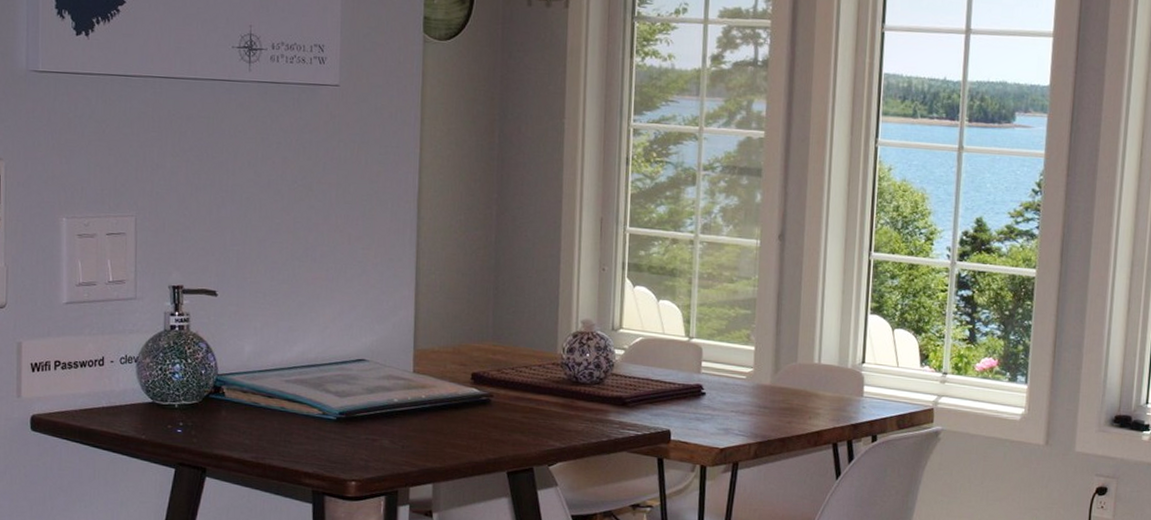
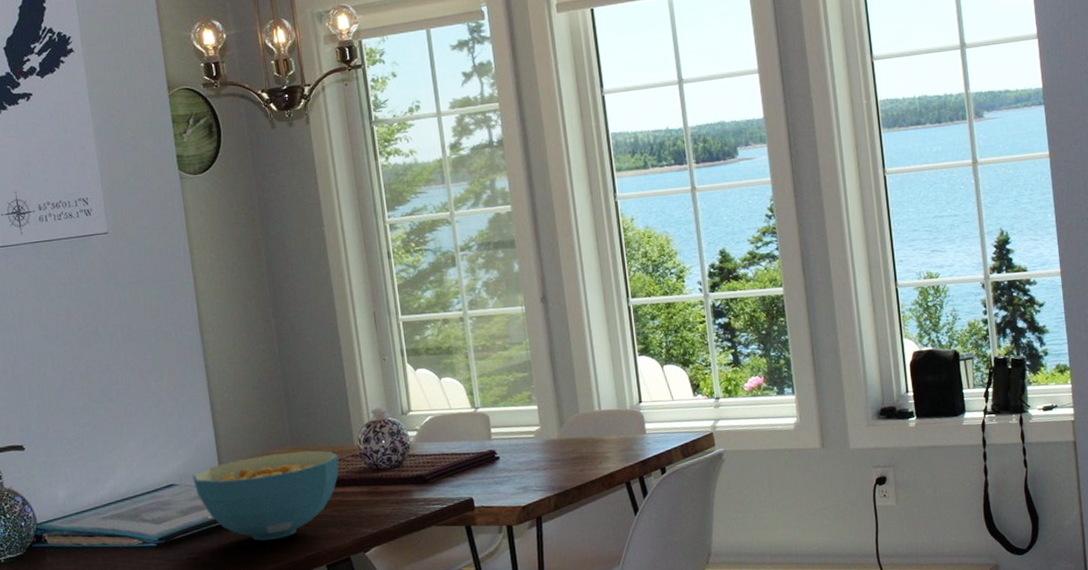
cereal bowl: none [385,346,539,436] -> present [193,450,339,541]

